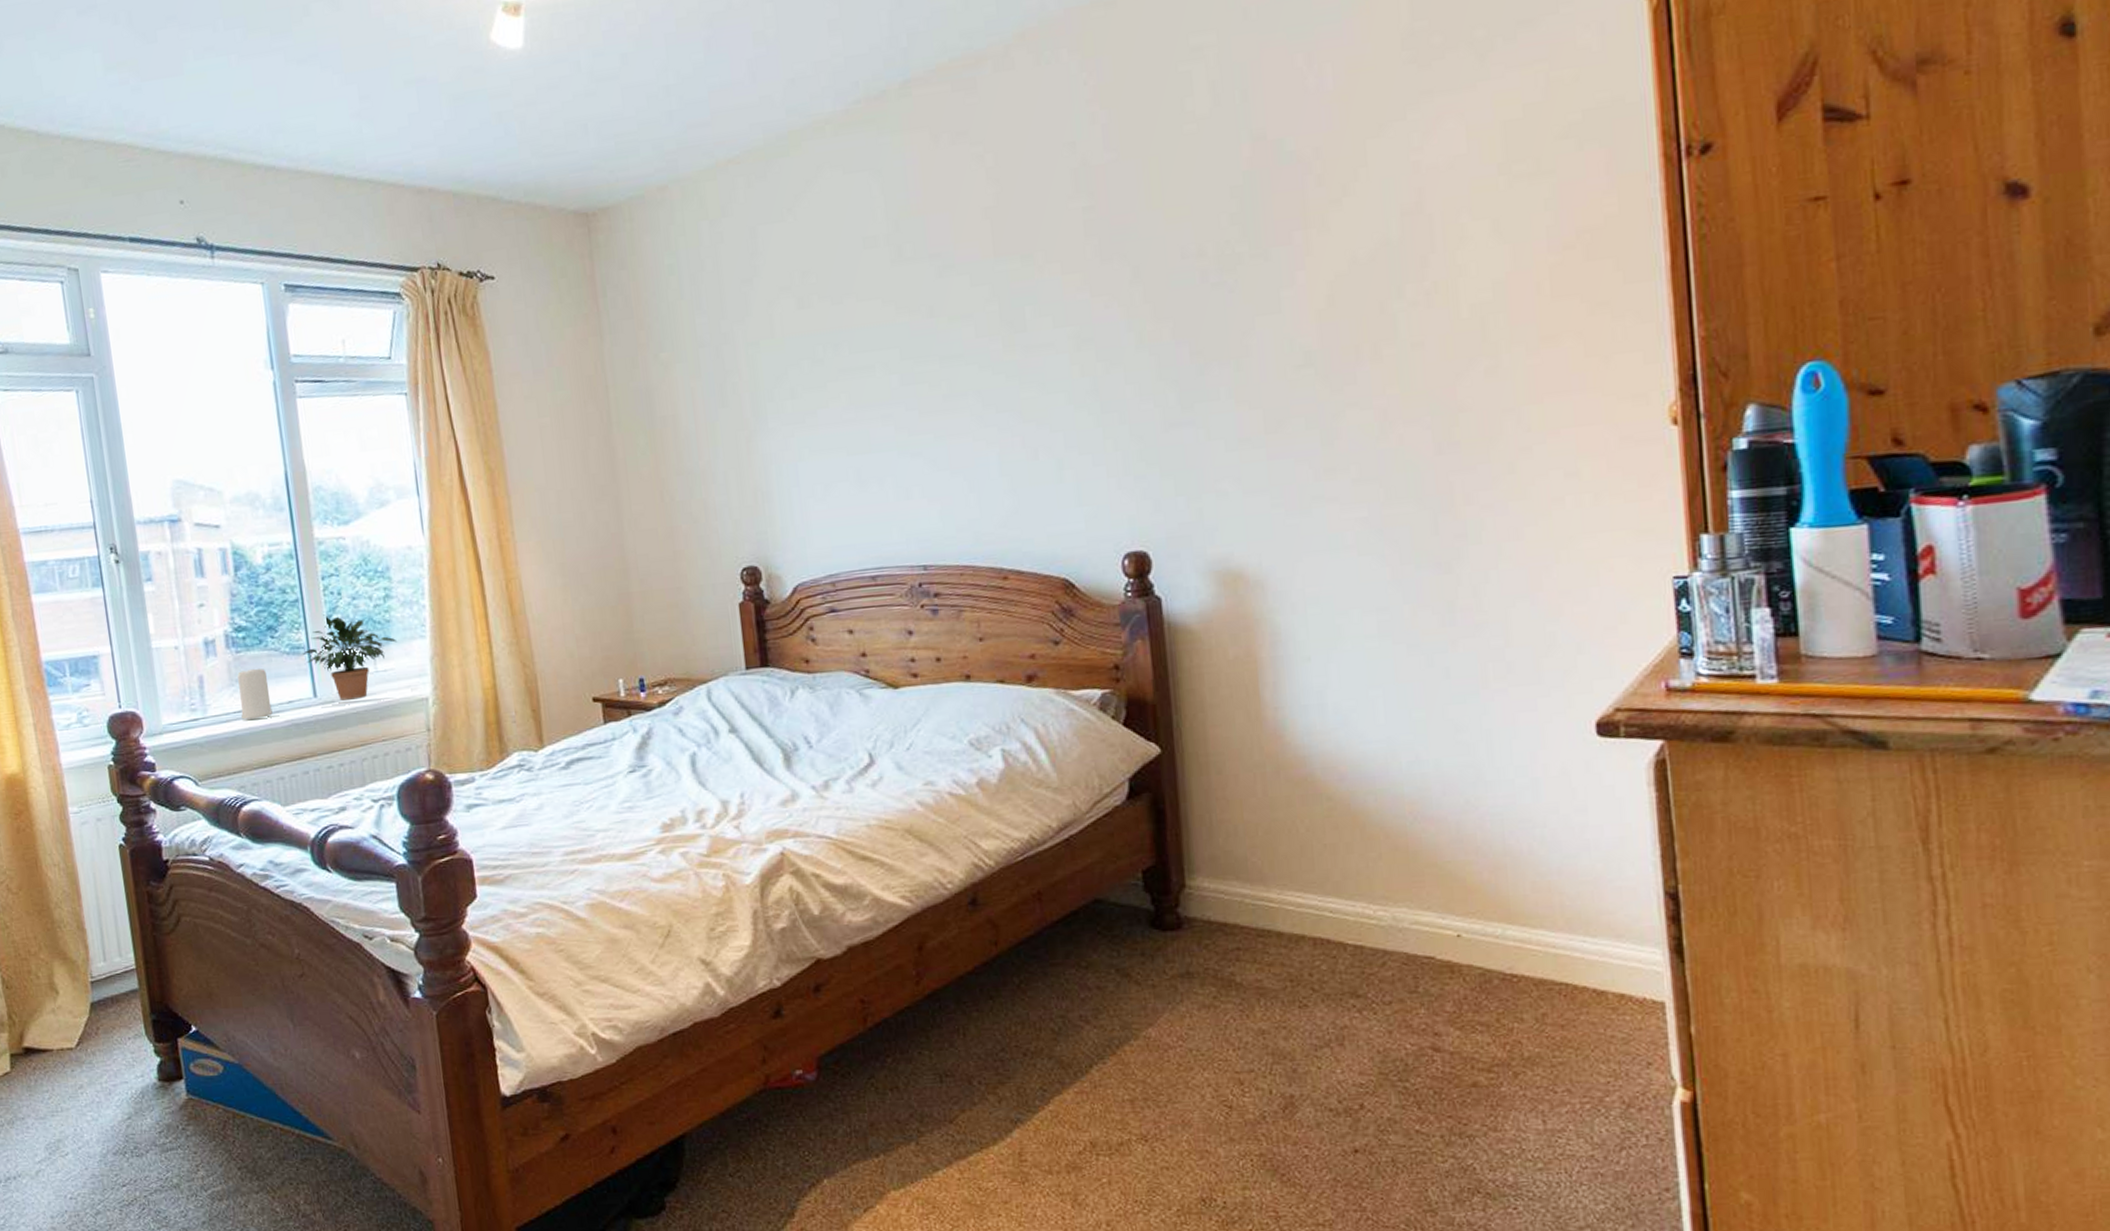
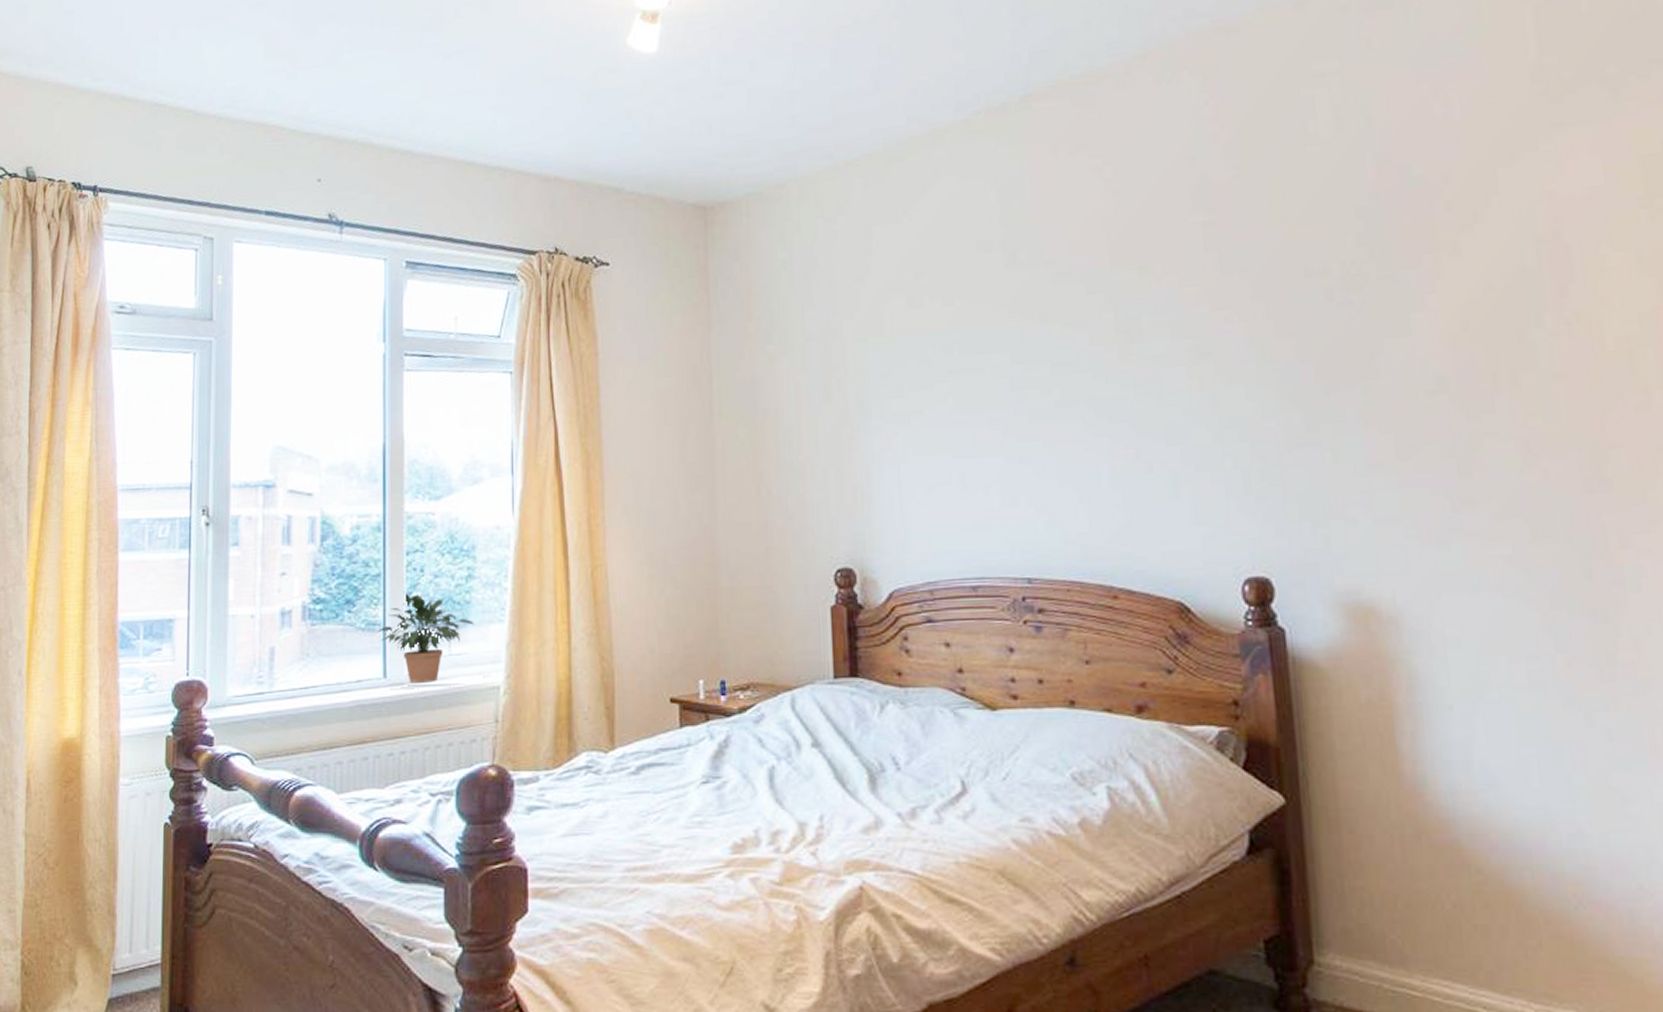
candle: present [237,668,273,721] -> none [308,643,340,698]

